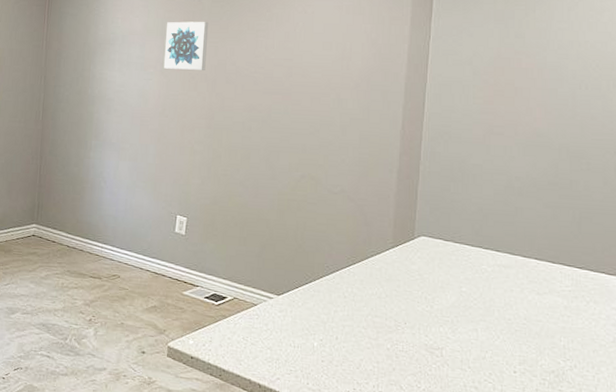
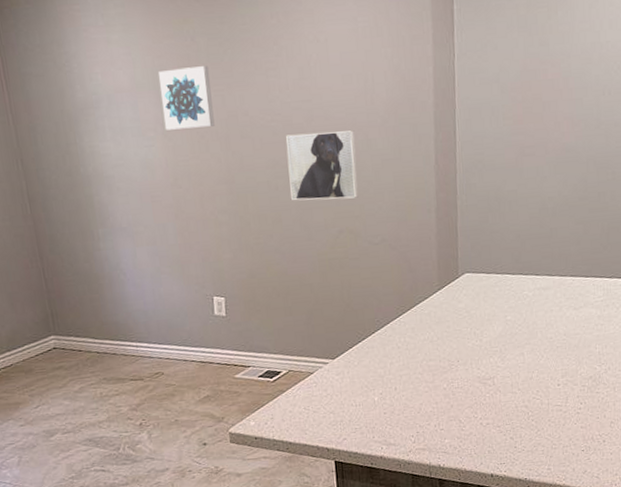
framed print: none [261,86,328,149] -> present [286,130,358,201]

